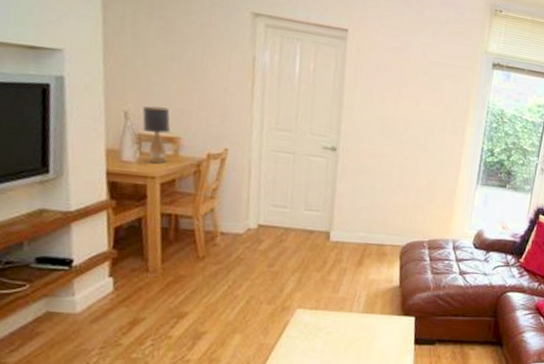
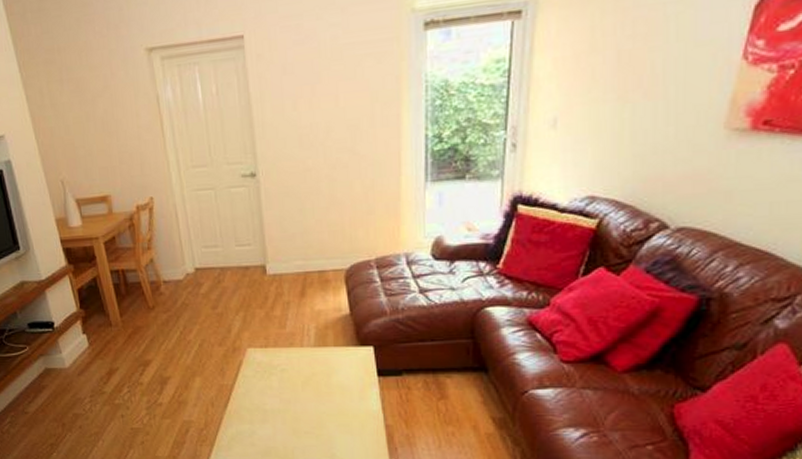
table lamp: present [142,106,171,164] -> none [74,169,103,225]

